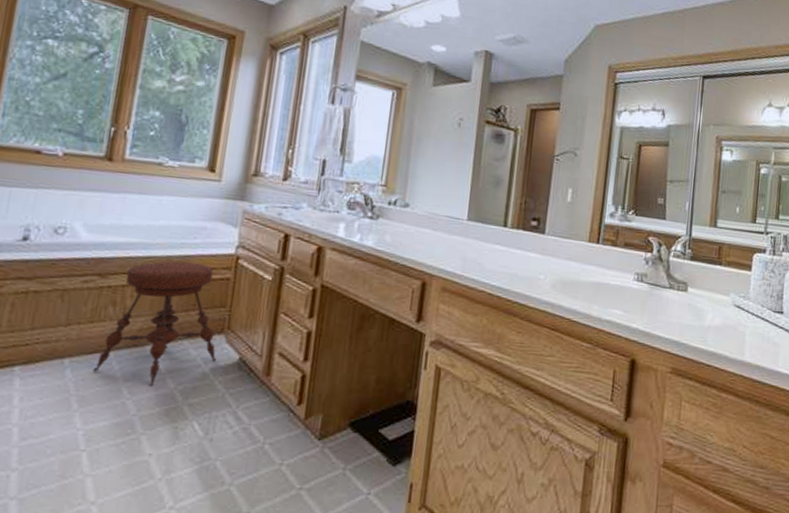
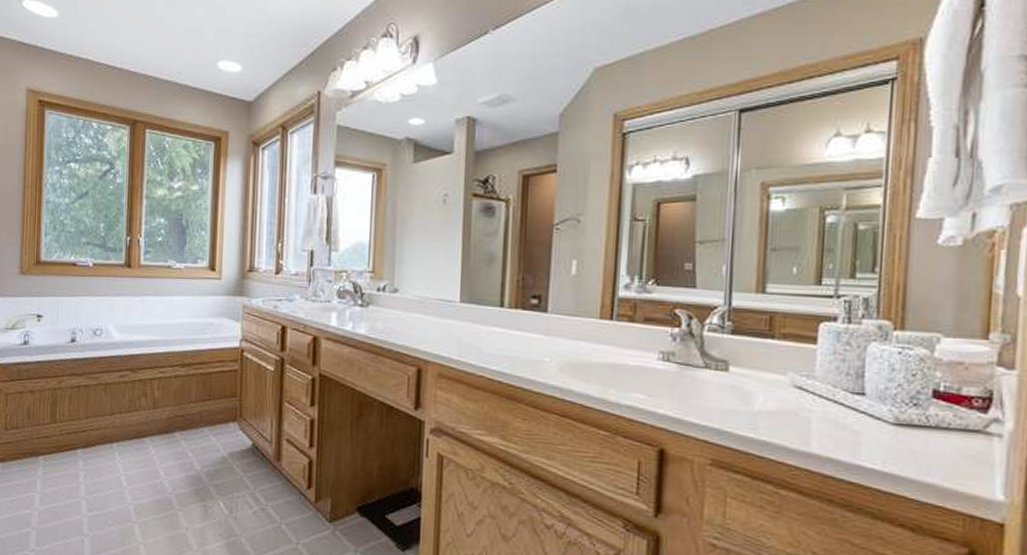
stool: present [92,261,217,386] -> none [135,355,233,468]

